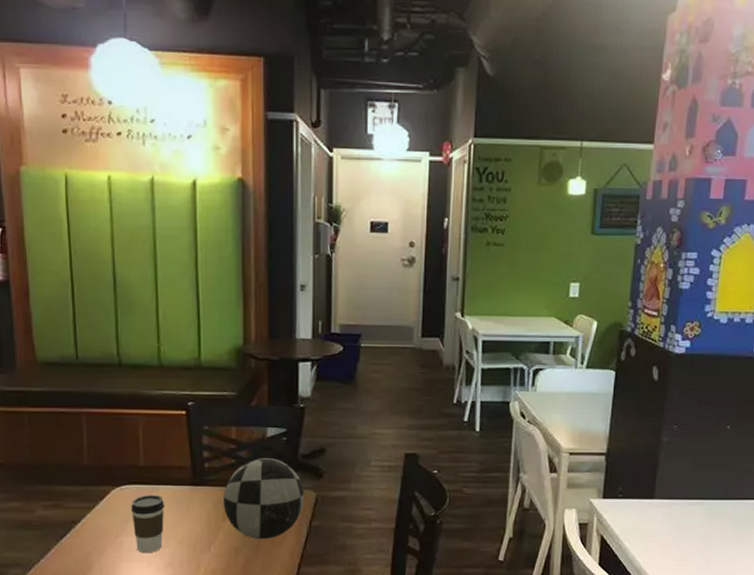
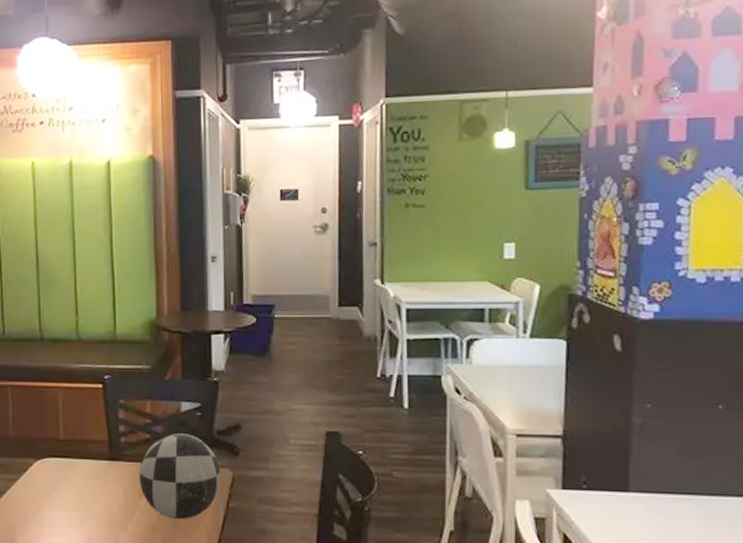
coffee cup: present [131,494,165,553] -> none [52,468,84,529]

